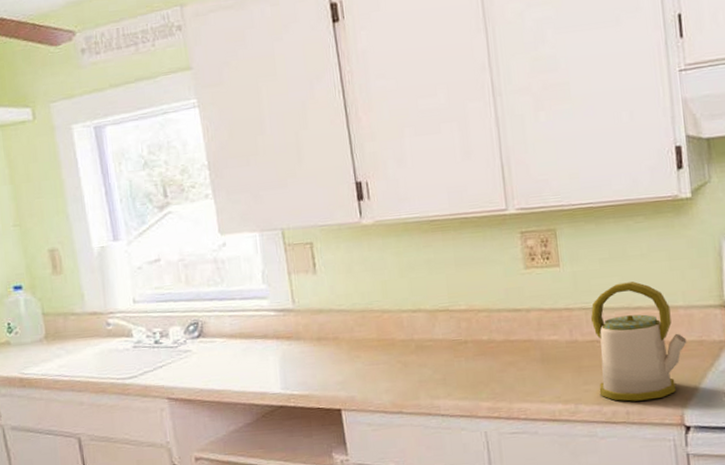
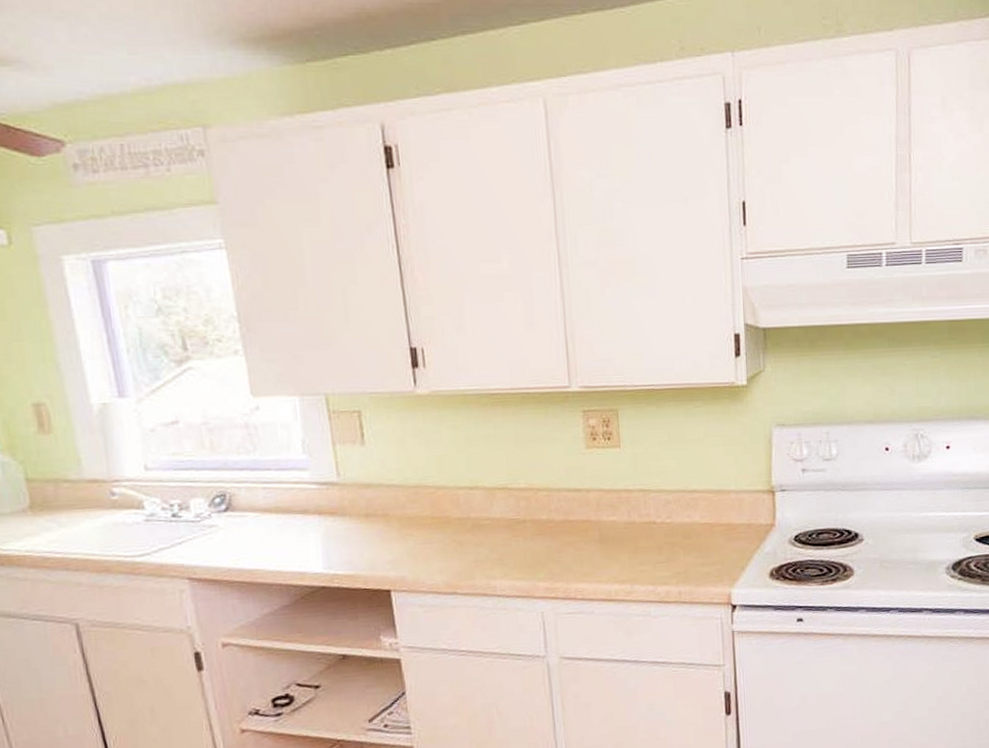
kettle: present [590,281,687,402] -> none [648,465,737,582]

